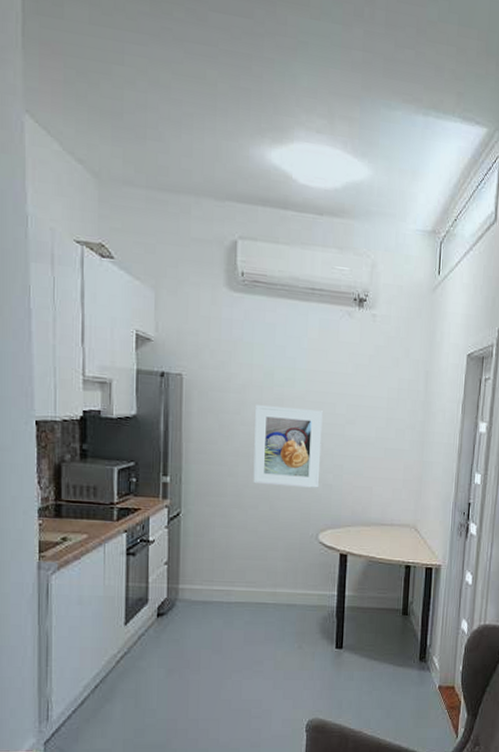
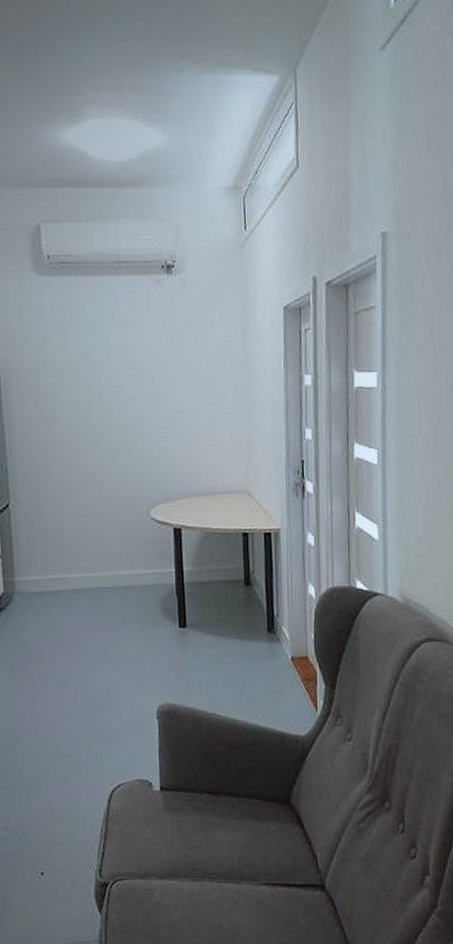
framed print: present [253,405,323,488] -> none [74,383,146,466]

